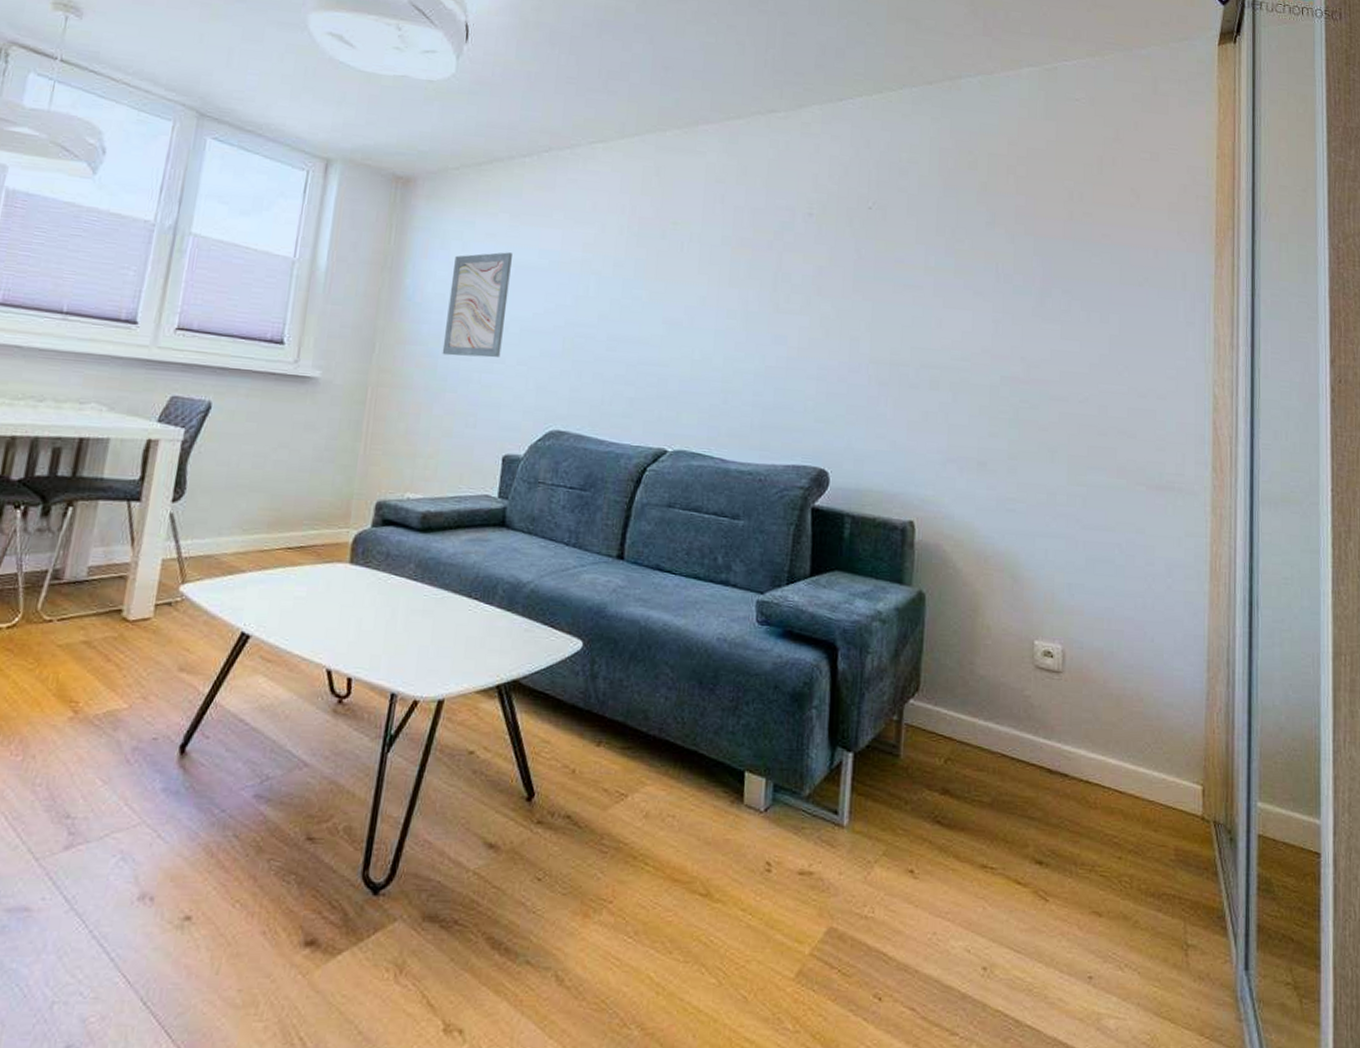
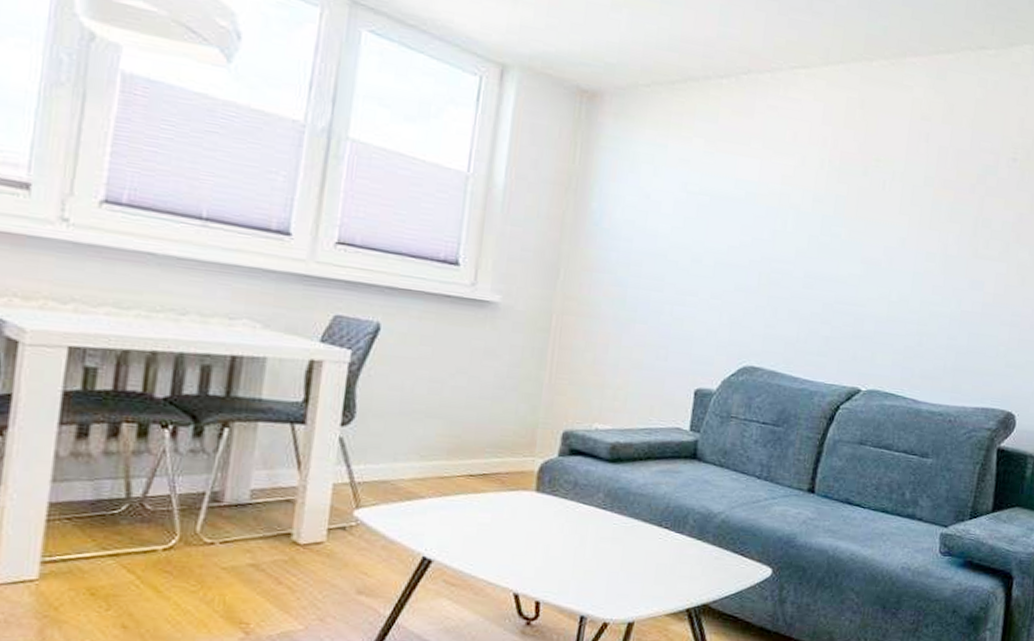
wall art: present [442,252,512,358] -> none [631,179,707,290]

